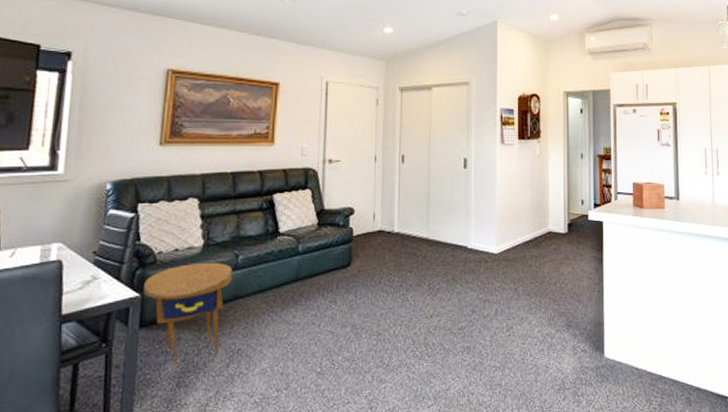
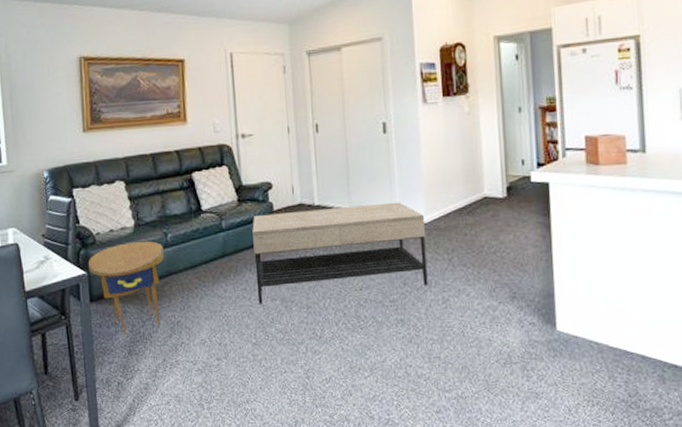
coffee table: none [327,233,496,331] -> present [252,202,428,305]

